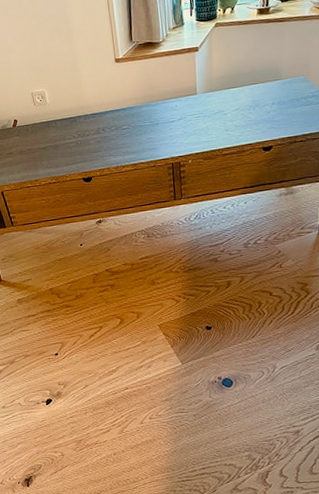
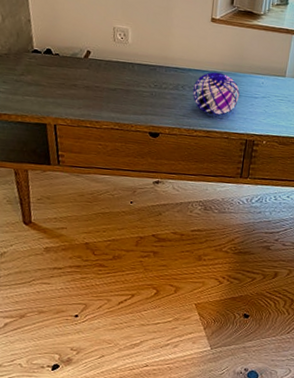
decorative orb: none [112,107,157,148] -> present [192,72,240,115]

